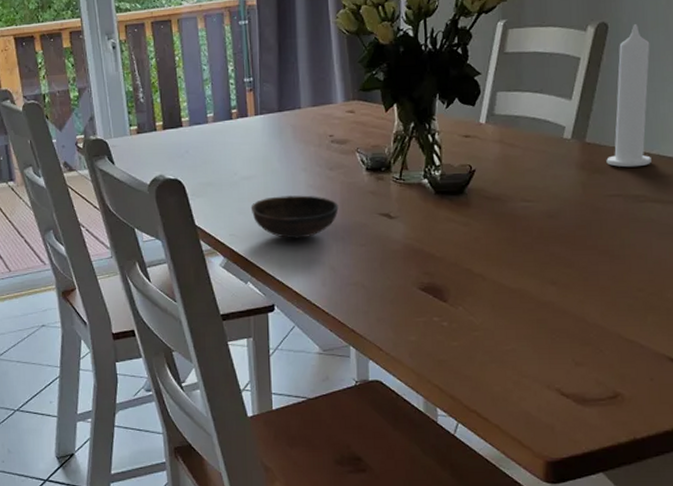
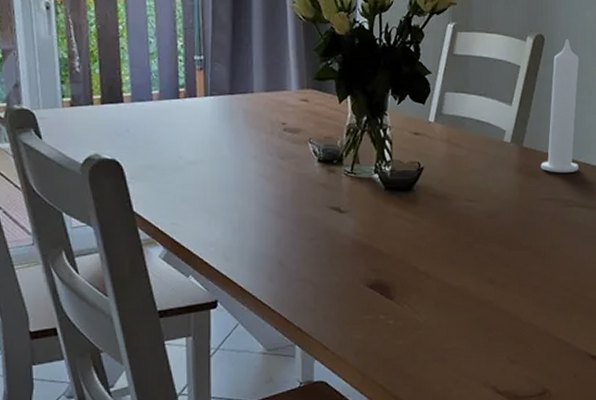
bowl: present [250,195,339,239] -> none [196,184,289,230]

